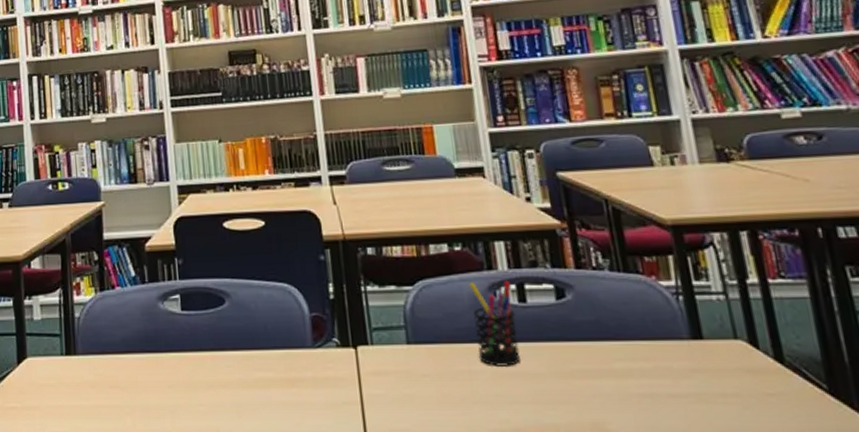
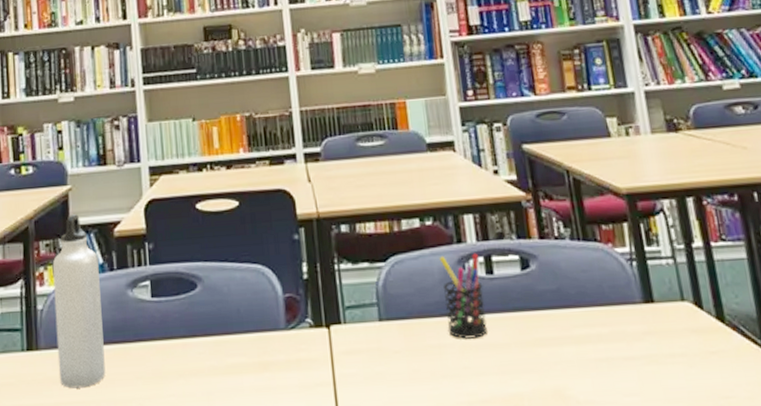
water bottle: none [88,229,139,393] -> present [52,214,106,389]

